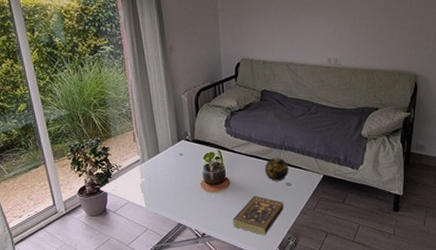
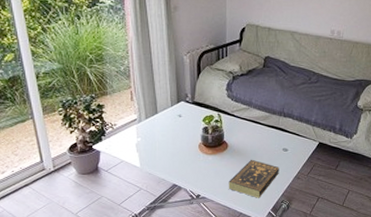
decorative orb: present [264,157,288,182] -> none [262,123,286,147]

